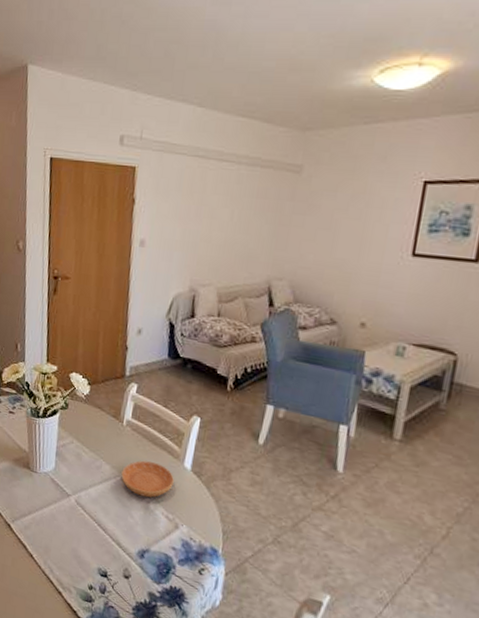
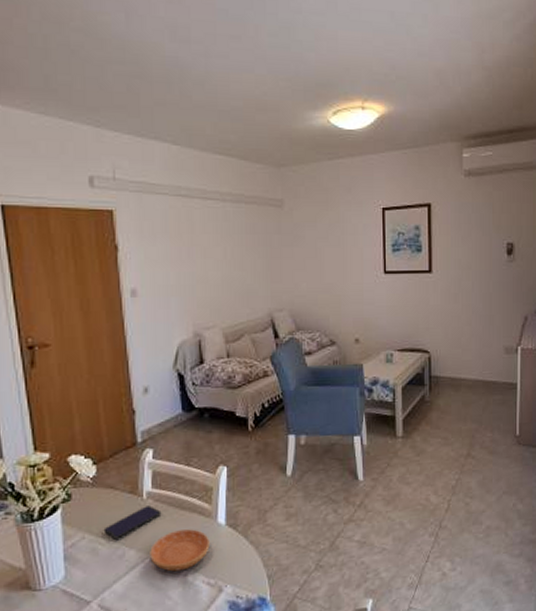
smartphone: none [88,431,137,453] -> present [103,505,162,540]

